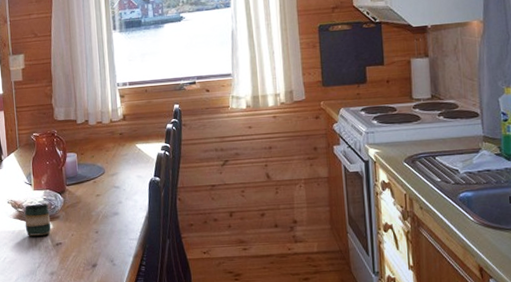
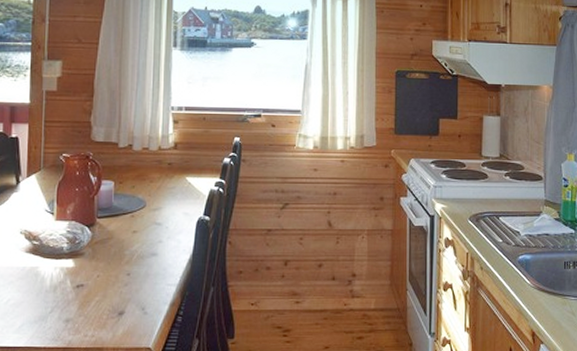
mug: present [24,203,51,236] -> none [39,237,73,275]

